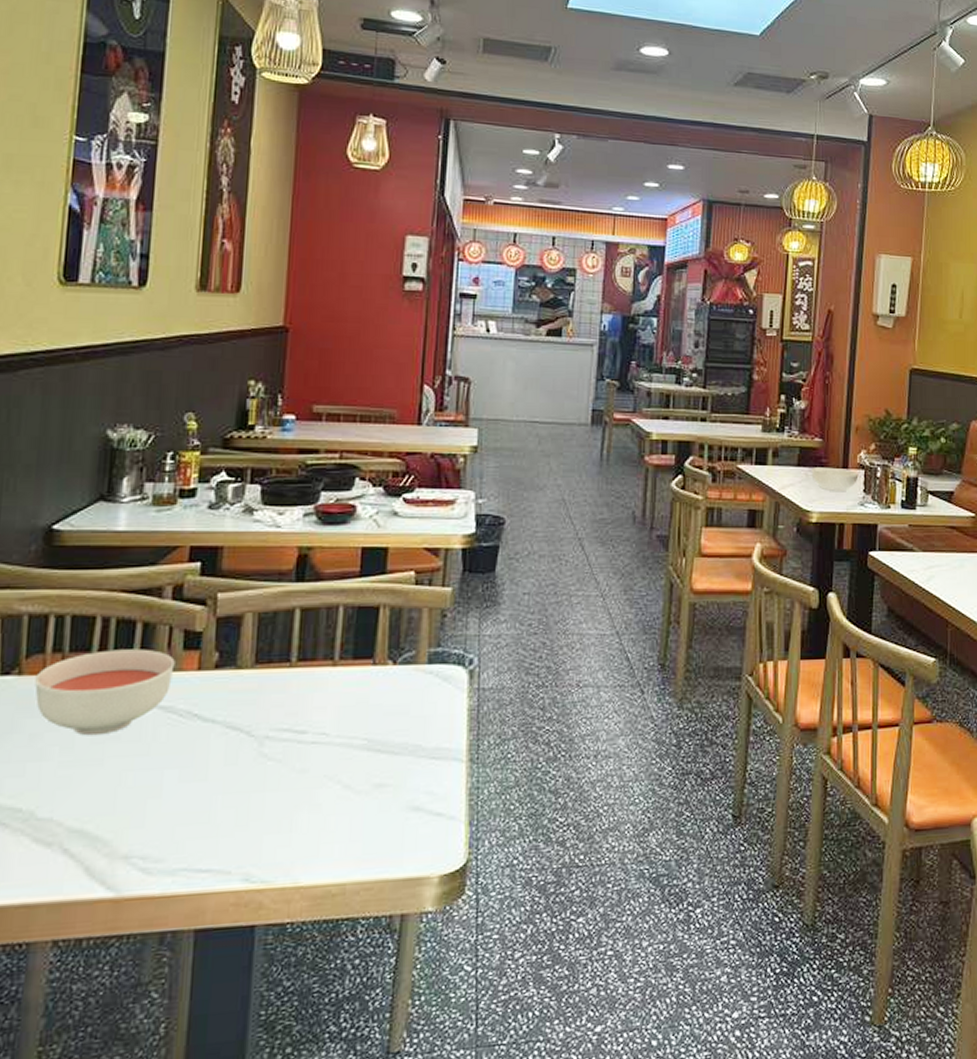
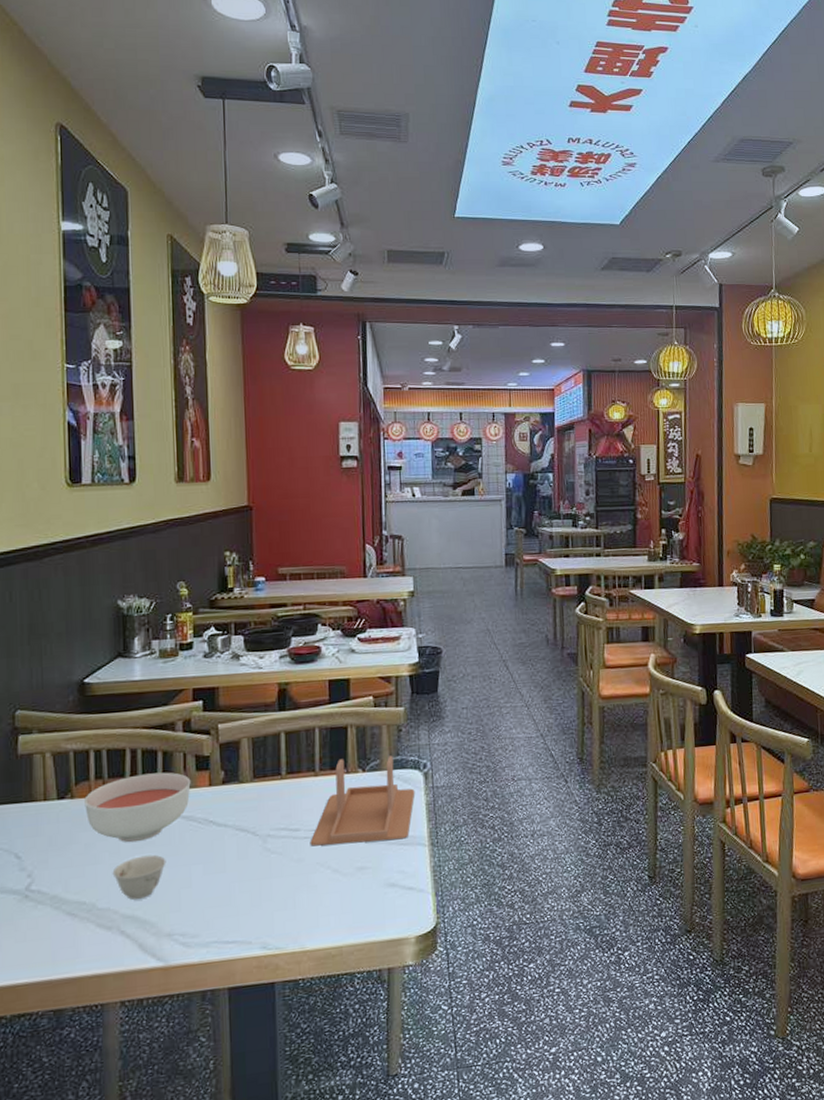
teacup: none [60,752,133,809] -> present [112,854,166,900]
napkin holder: none [318,646,456,754] -> present [310,755,415,846]
bowl: present [811,467,859,492] -> none [692,586,733,607]

